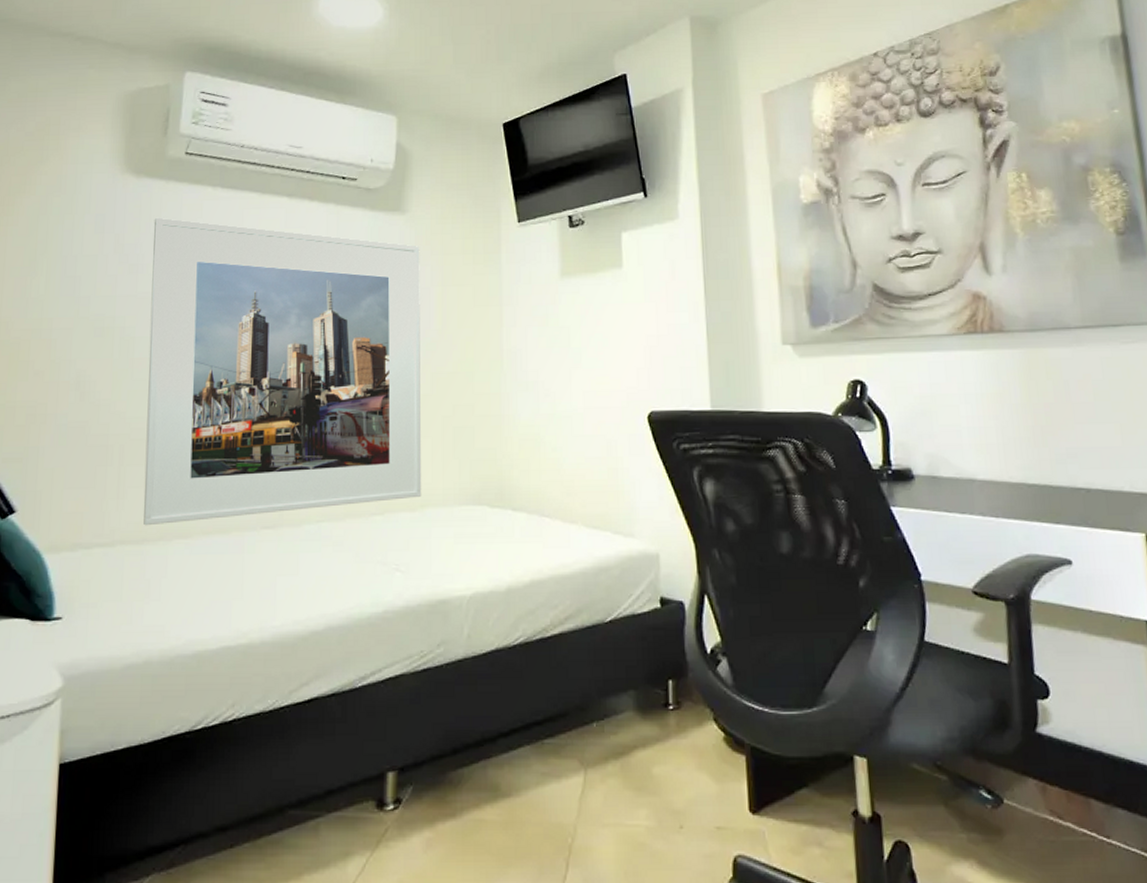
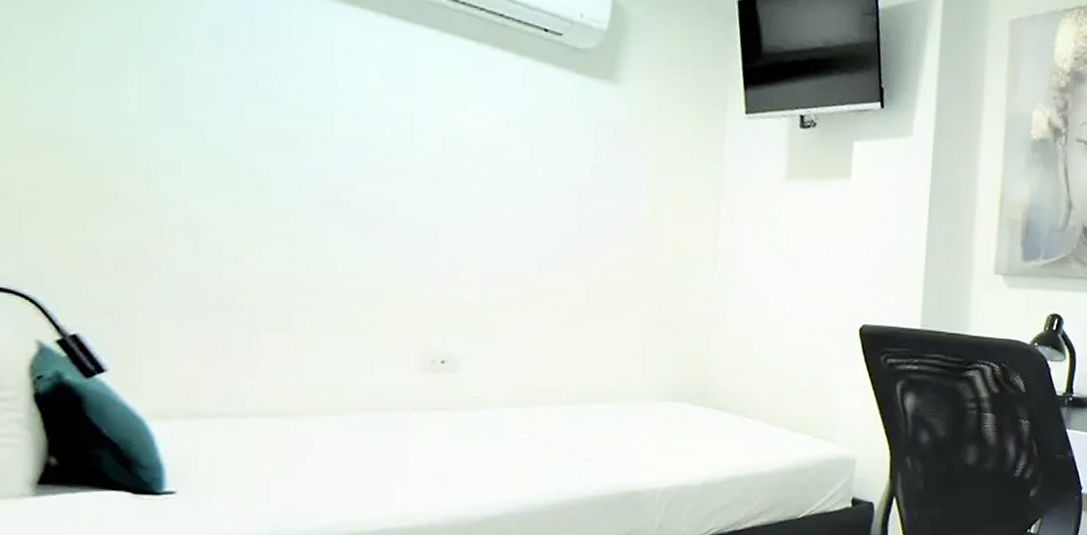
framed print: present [143,217,422,526] -> none [282,38,633,398]

